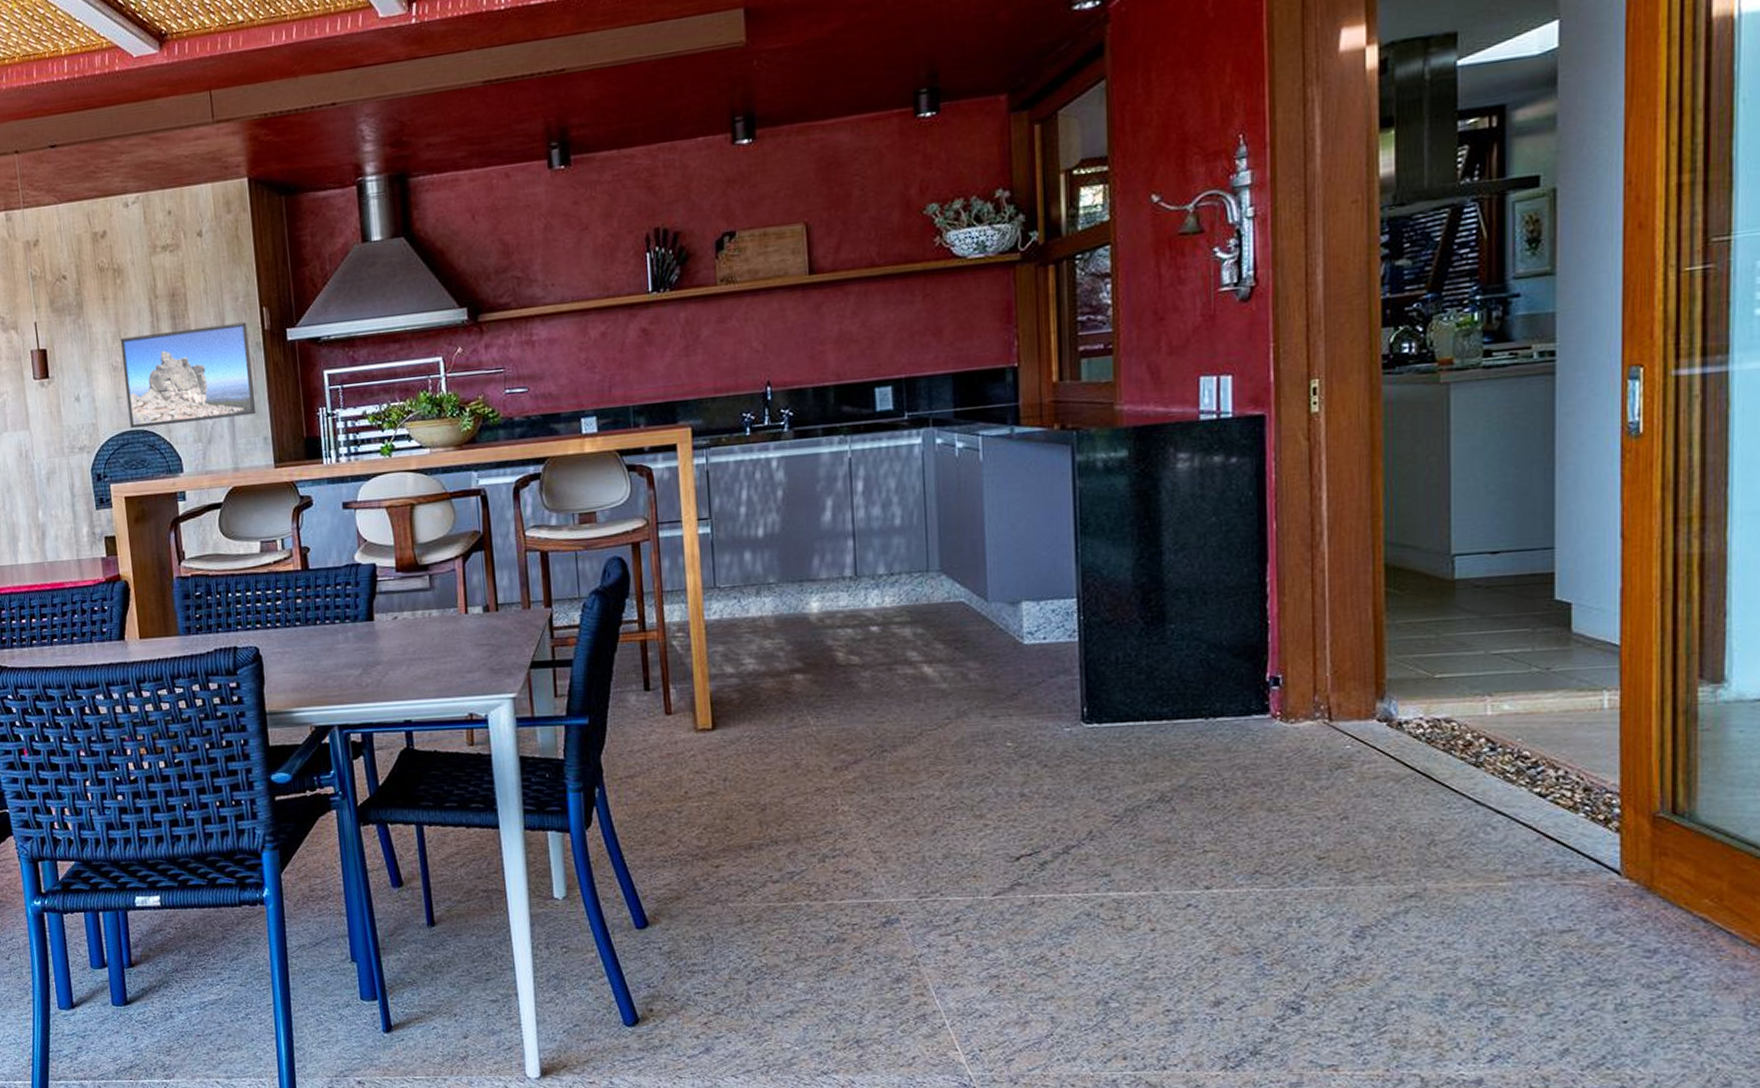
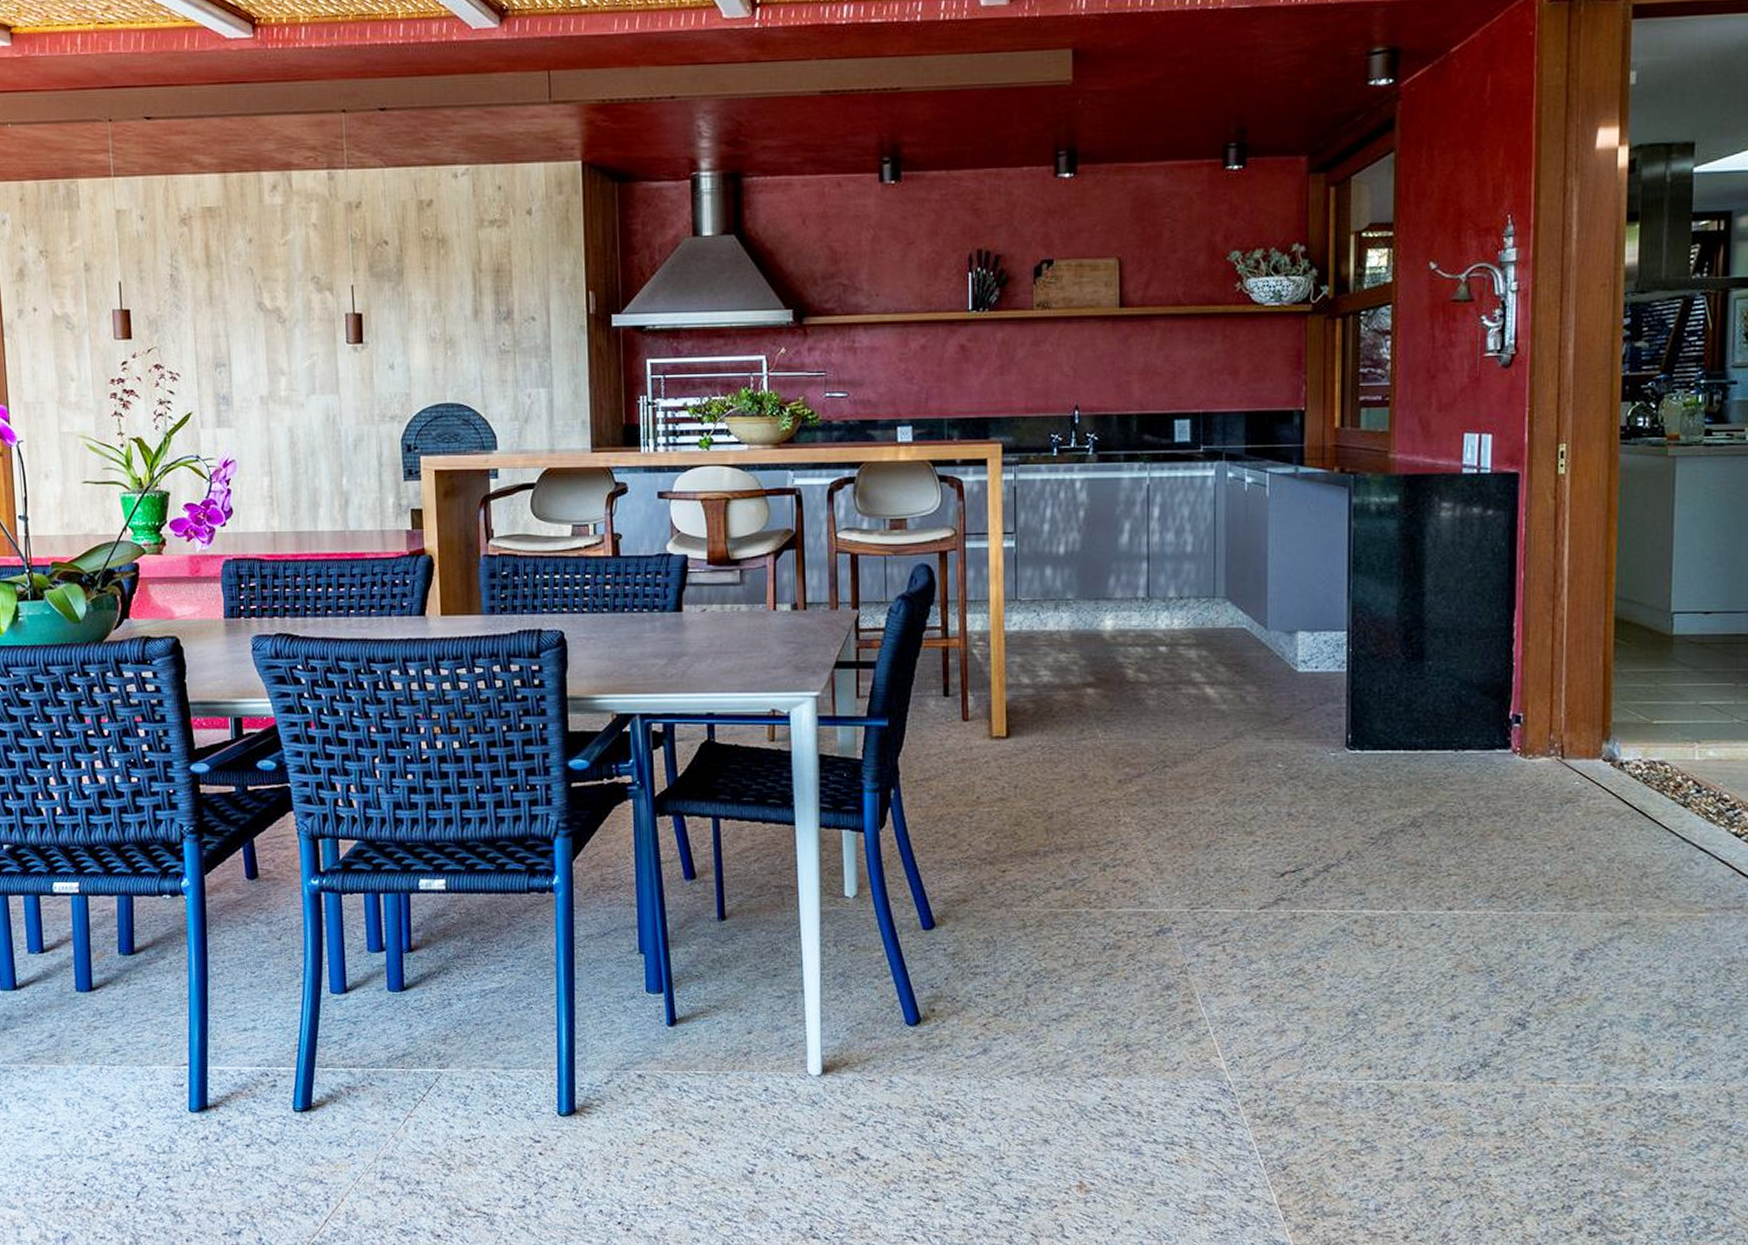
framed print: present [120,322,256,429] -> none [440,304,575,402]

